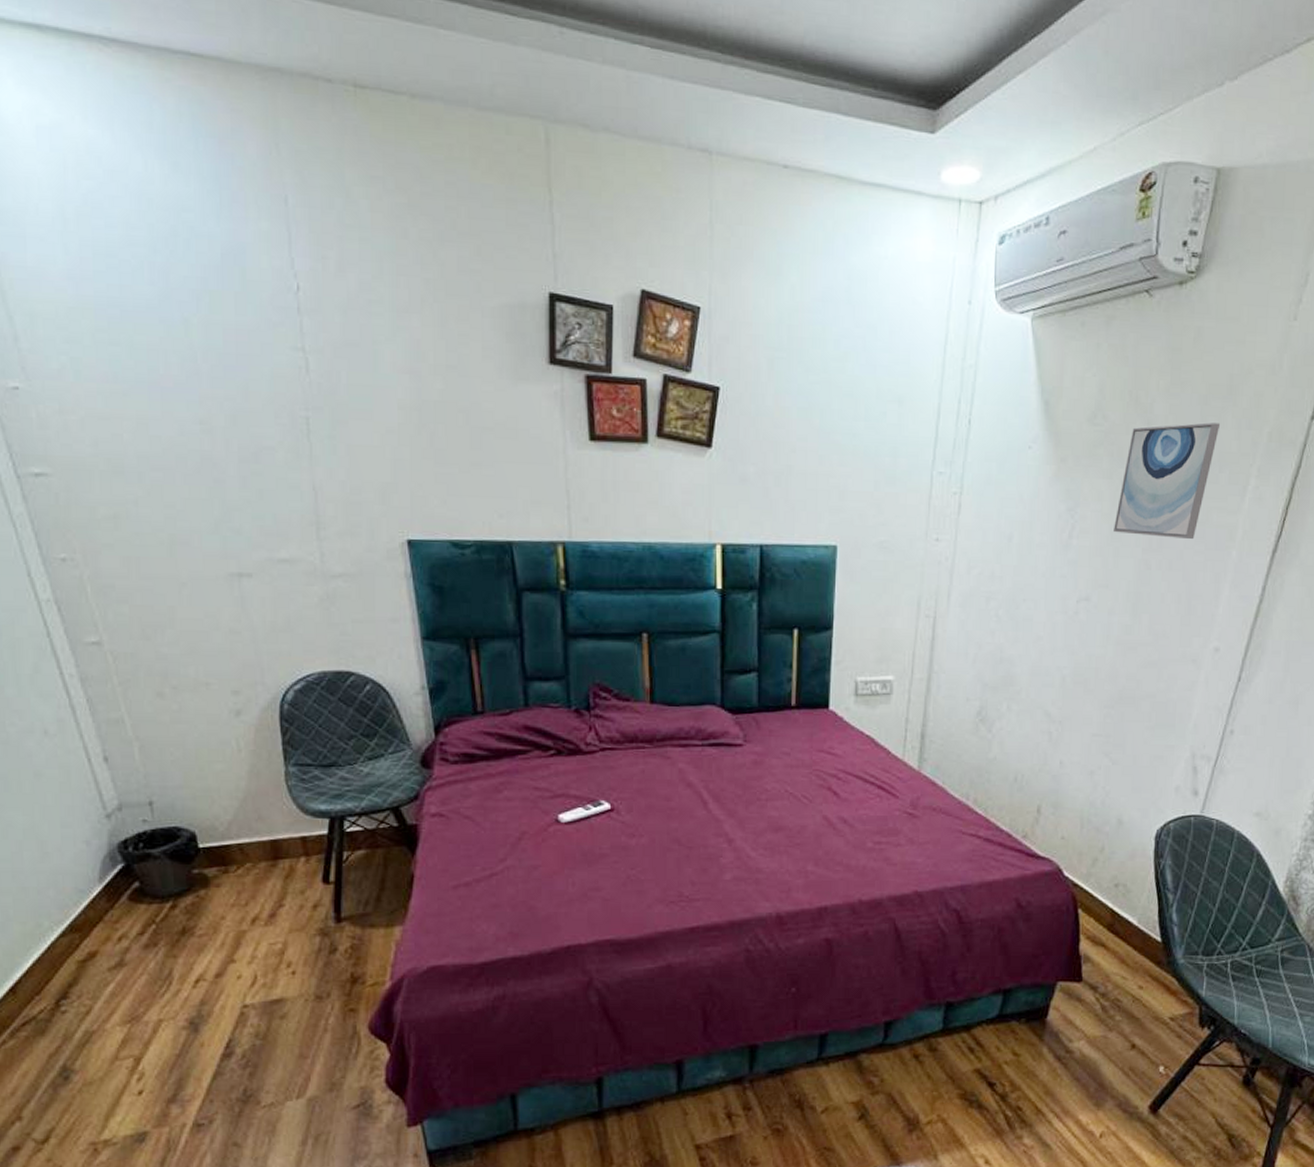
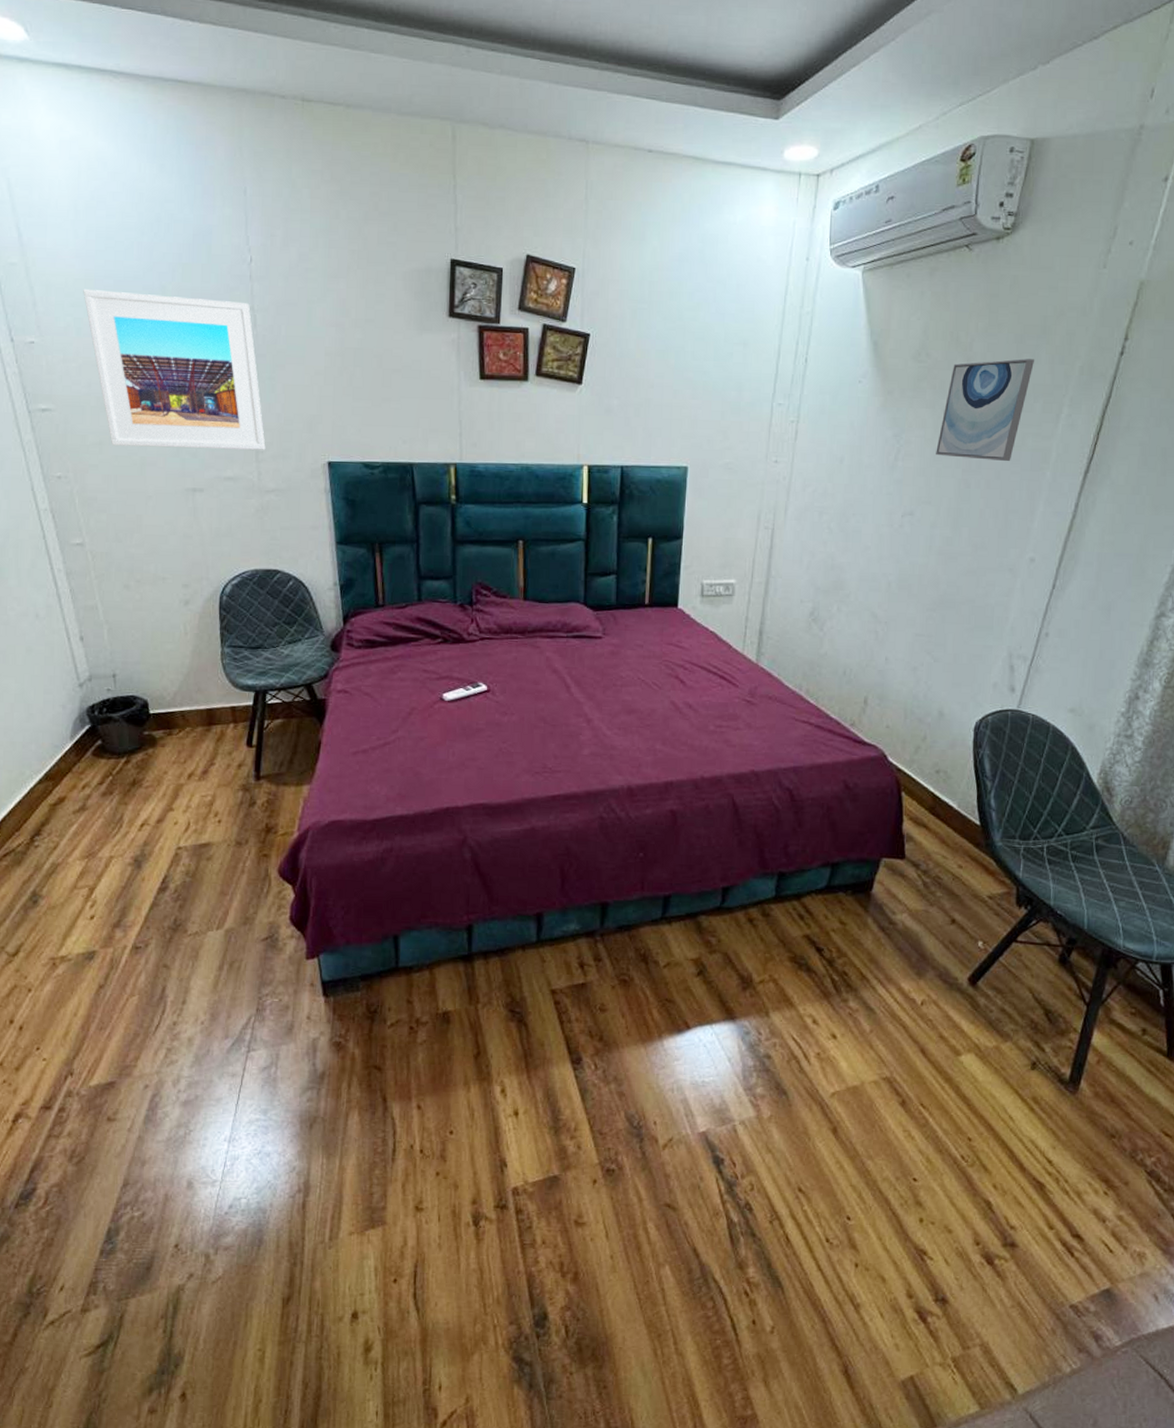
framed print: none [80,321,329,526] -> present [83,289,266,450]

